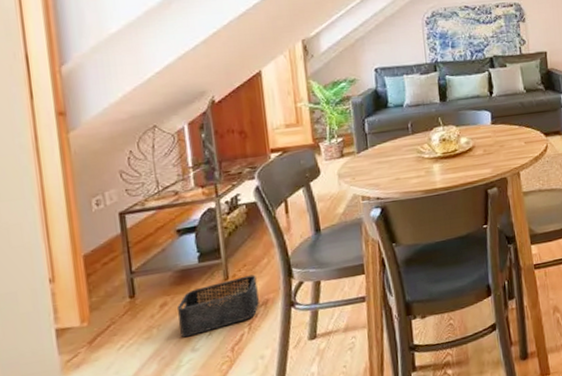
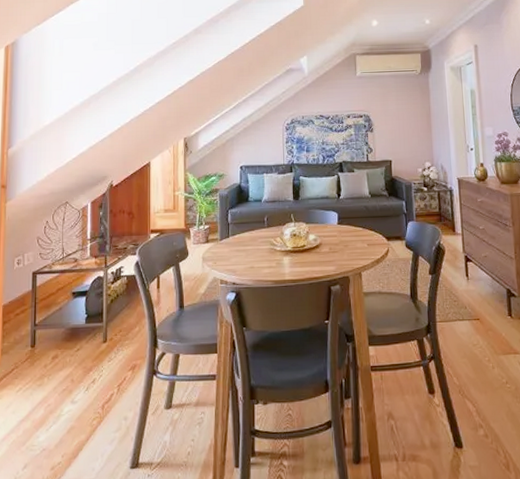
storage bin: present [176,274,259,338] -> none [64,340,128,390]

